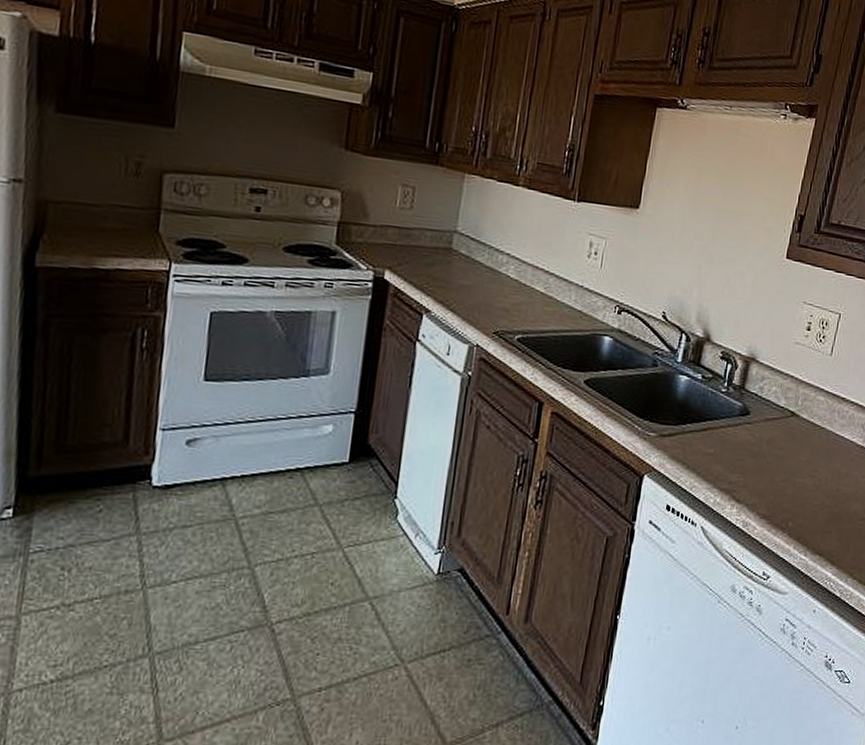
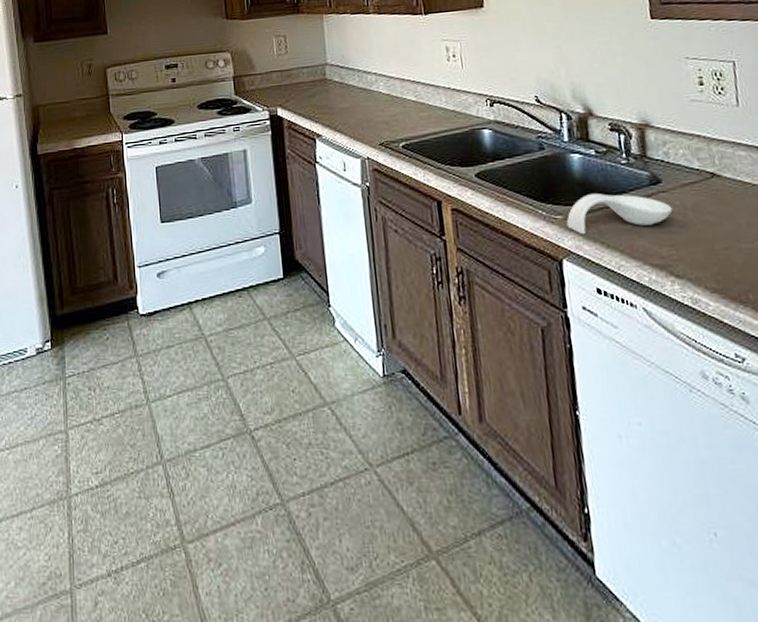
spoon rest: none [657,416,752,454] -> present [566,193,673,235]

